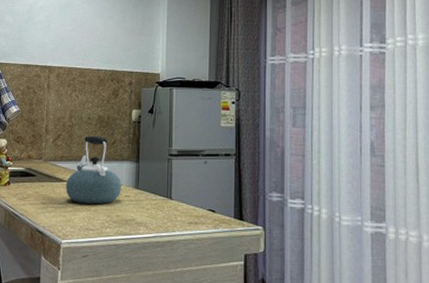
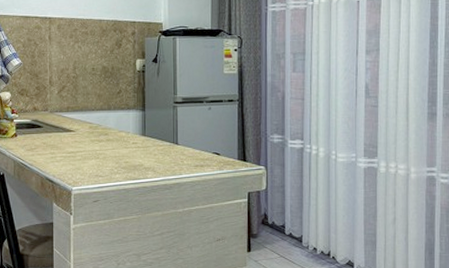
kettle: present [66,136,122,205] -> none [74,87,129,152]

